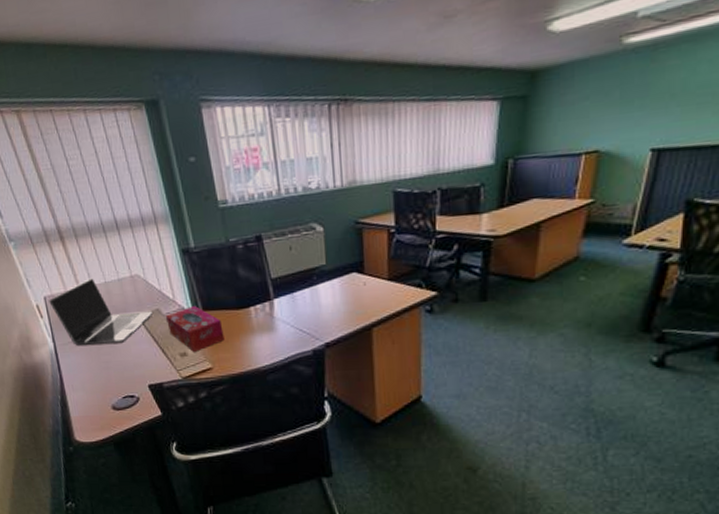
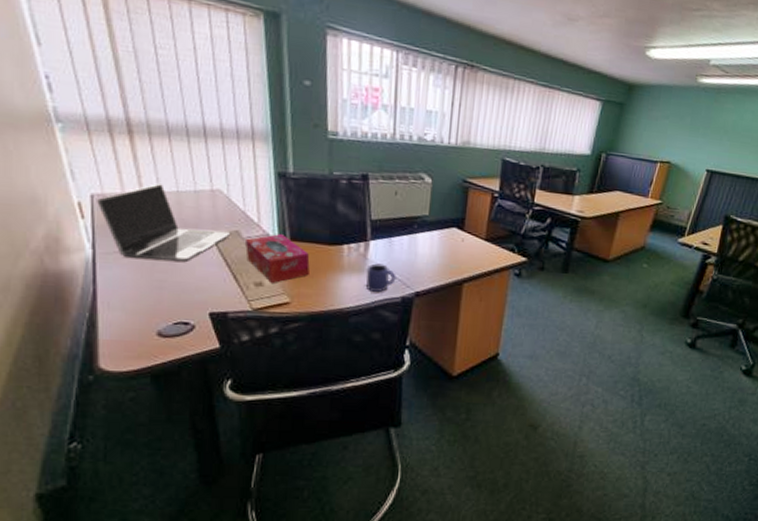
mug: none [274,320,305,349] -> present [365,263,396,293]

